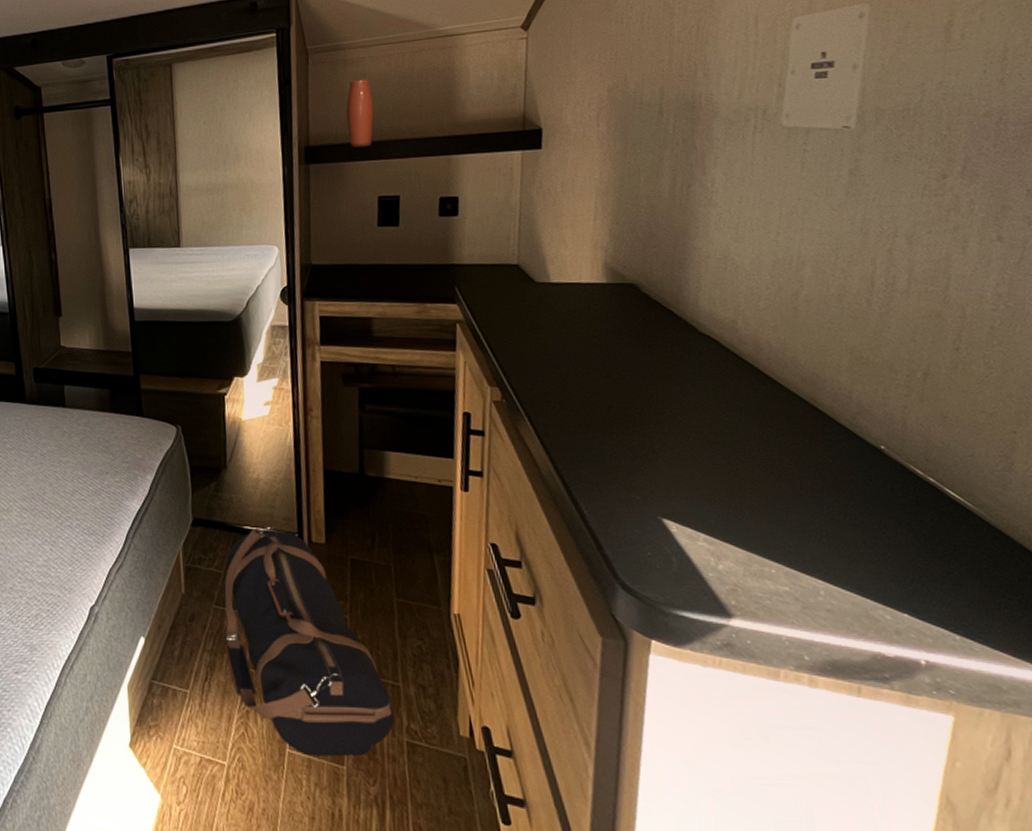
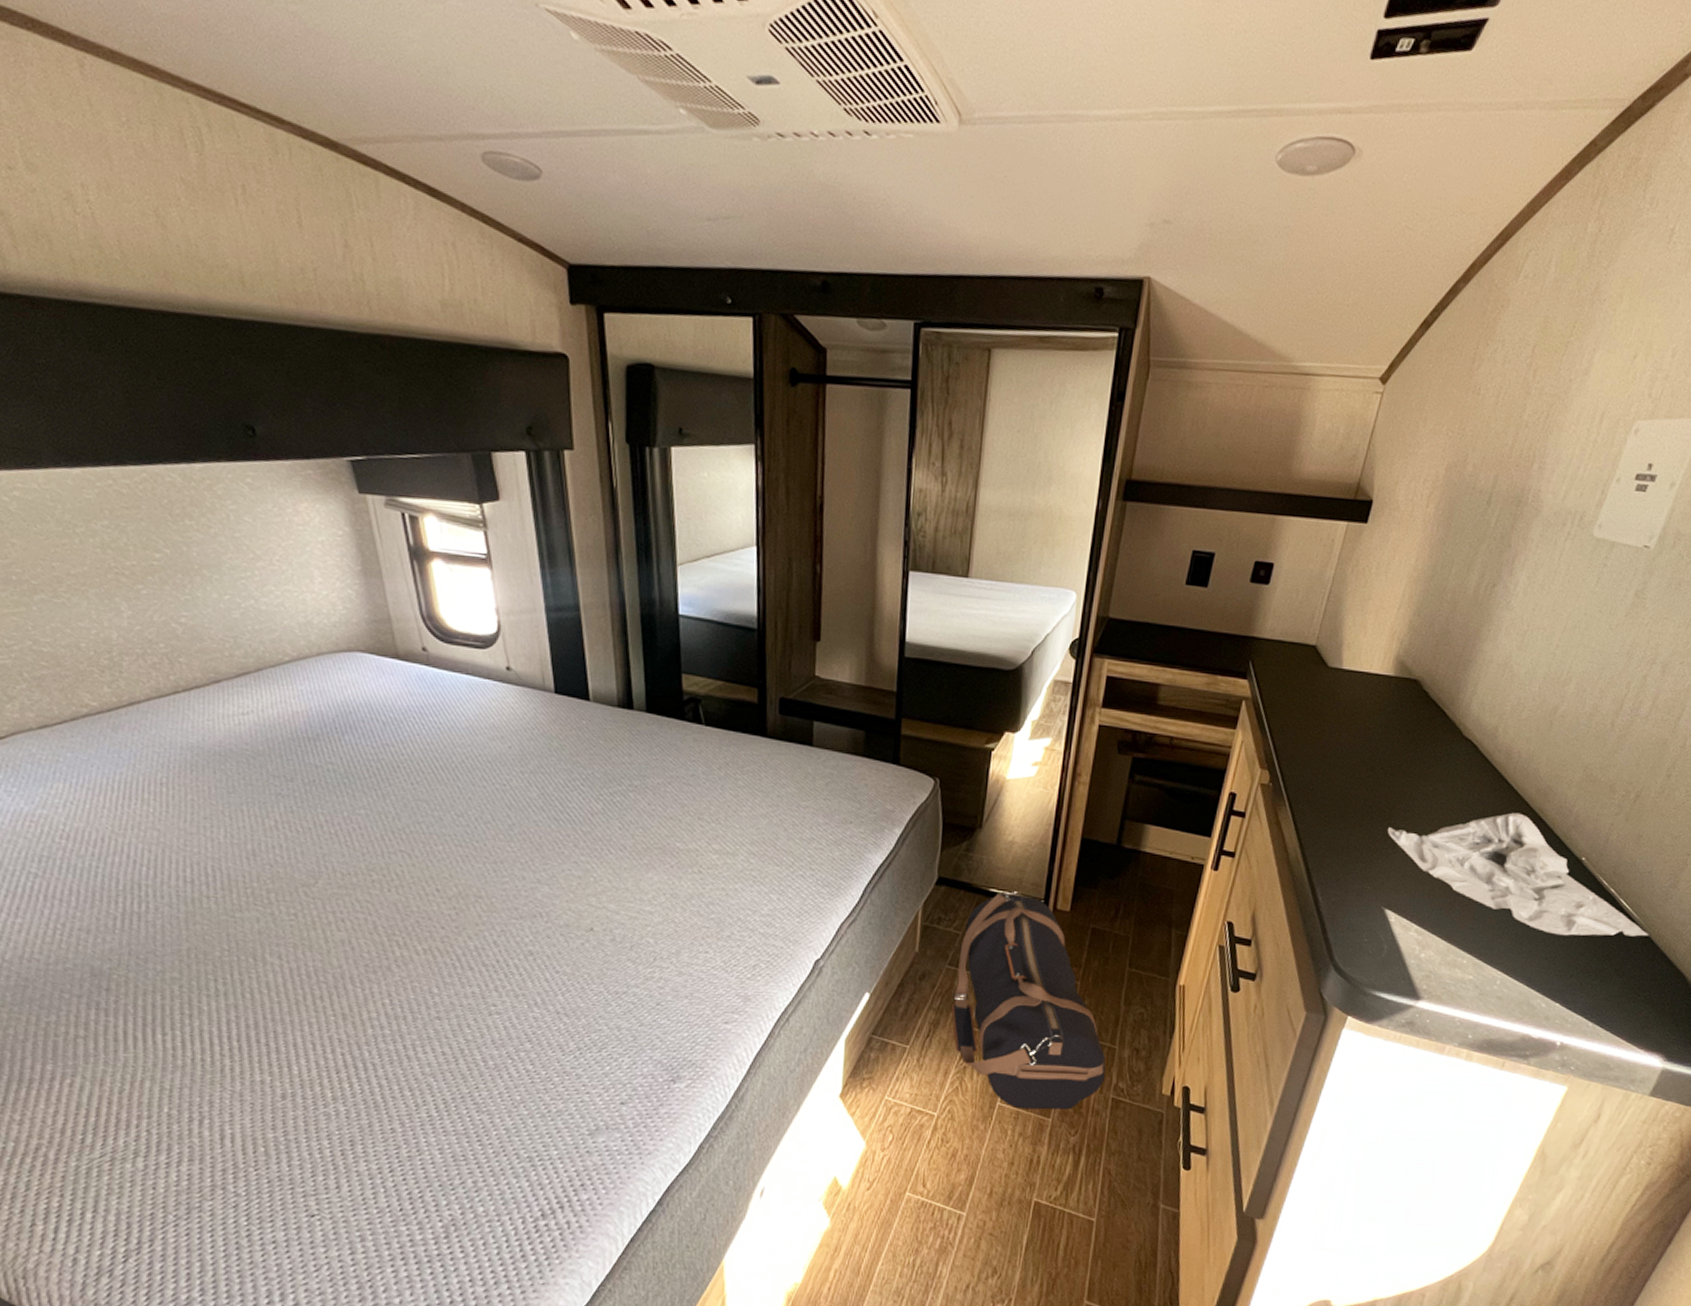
vase: present [346,79,374,148] -> none [1175,408,1210,491]
tissue: none [642,404,998,535] -> present [1388,812,1649,937]

